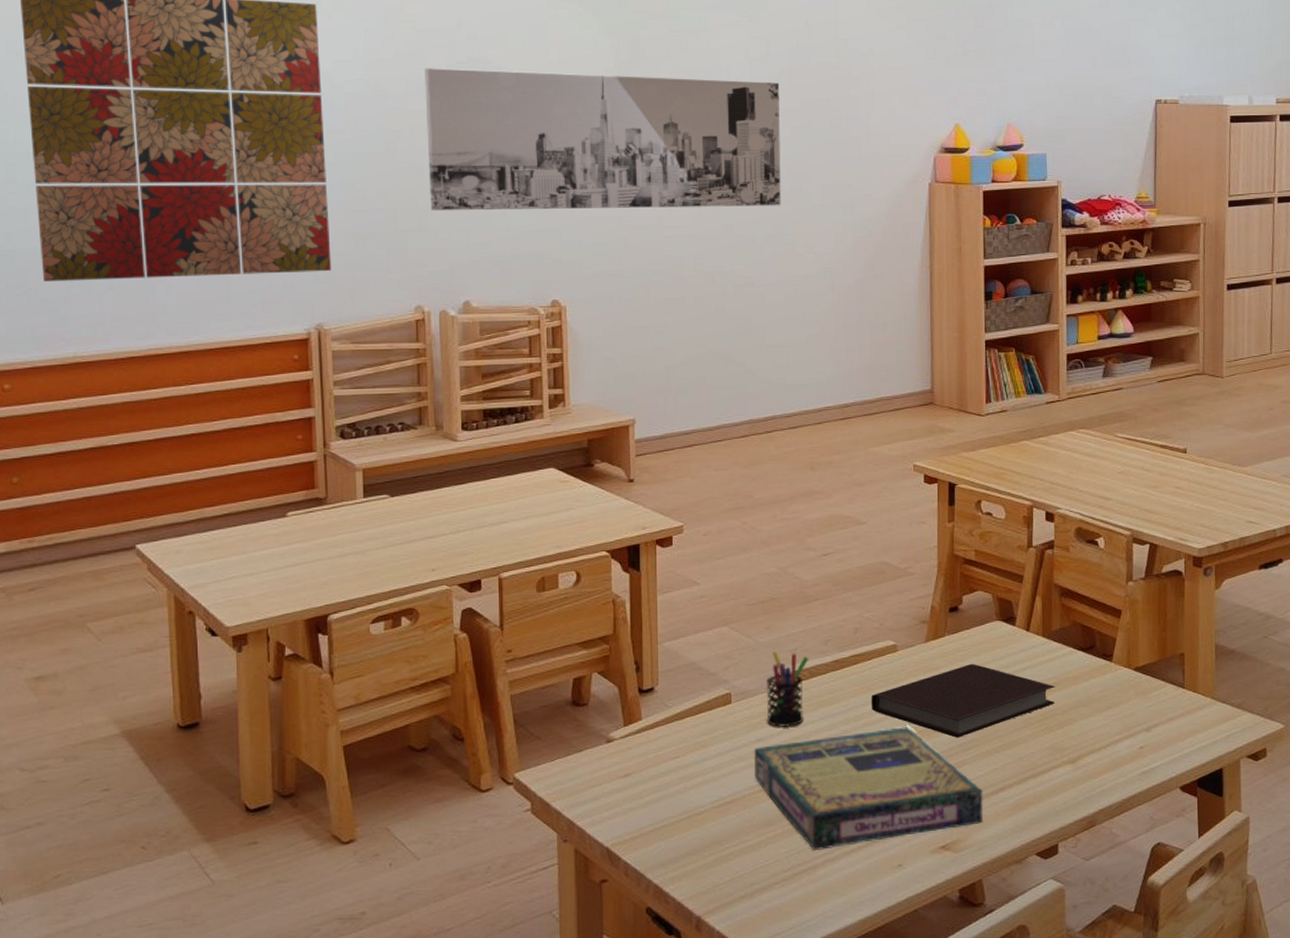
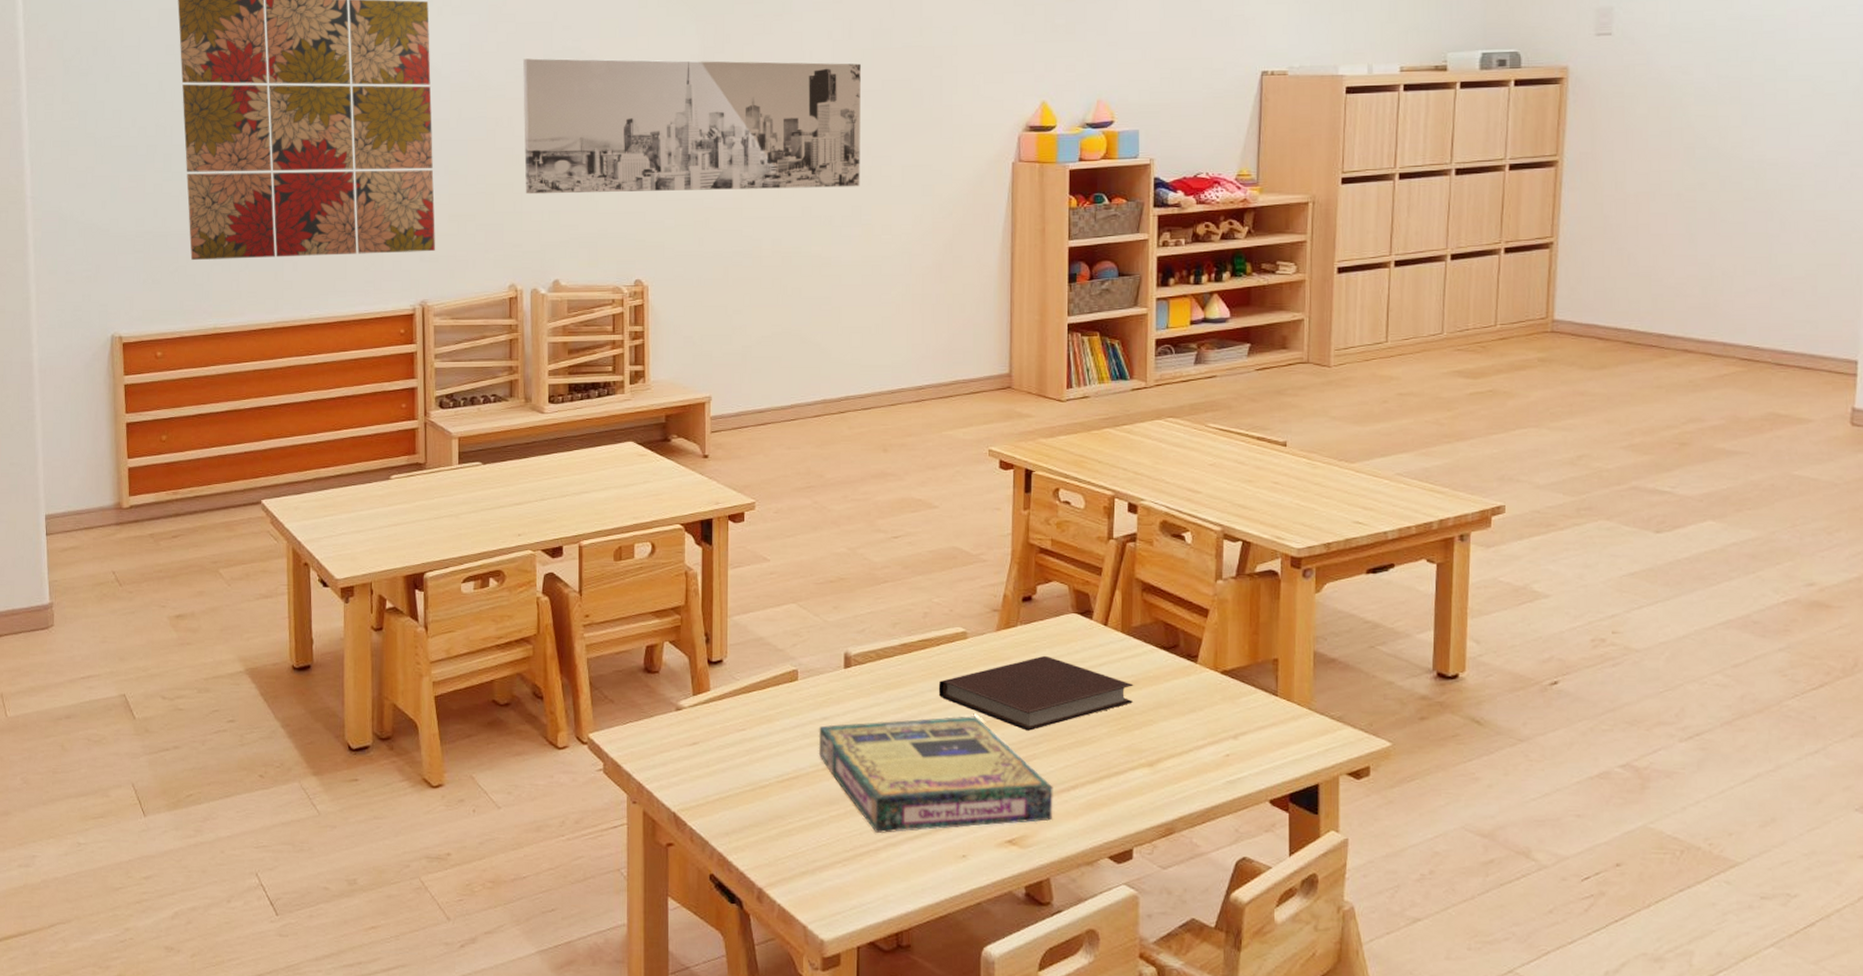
pen holder: present [766,651,809,728] -> none [832,631,877,708]

